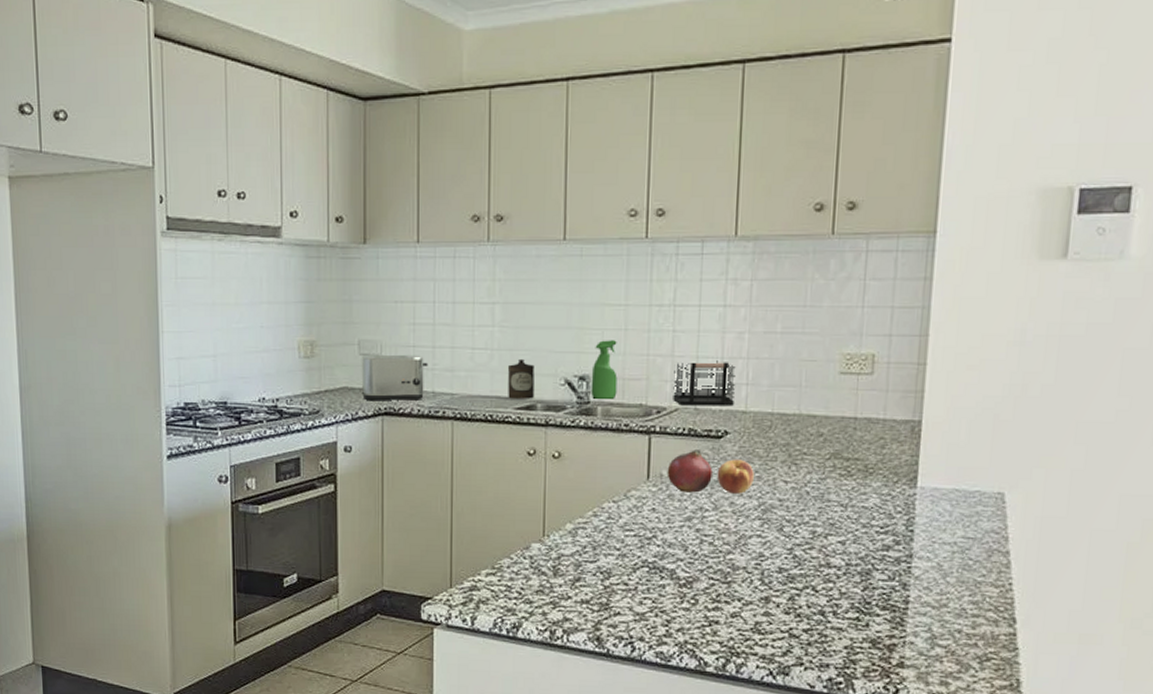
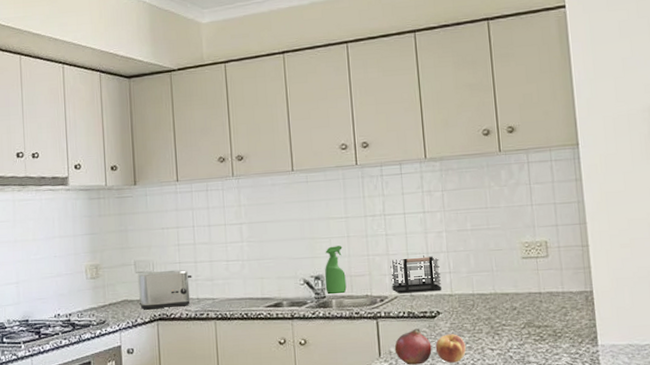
canister: present [508,358,535,399] -> none [257,266,280,299]

